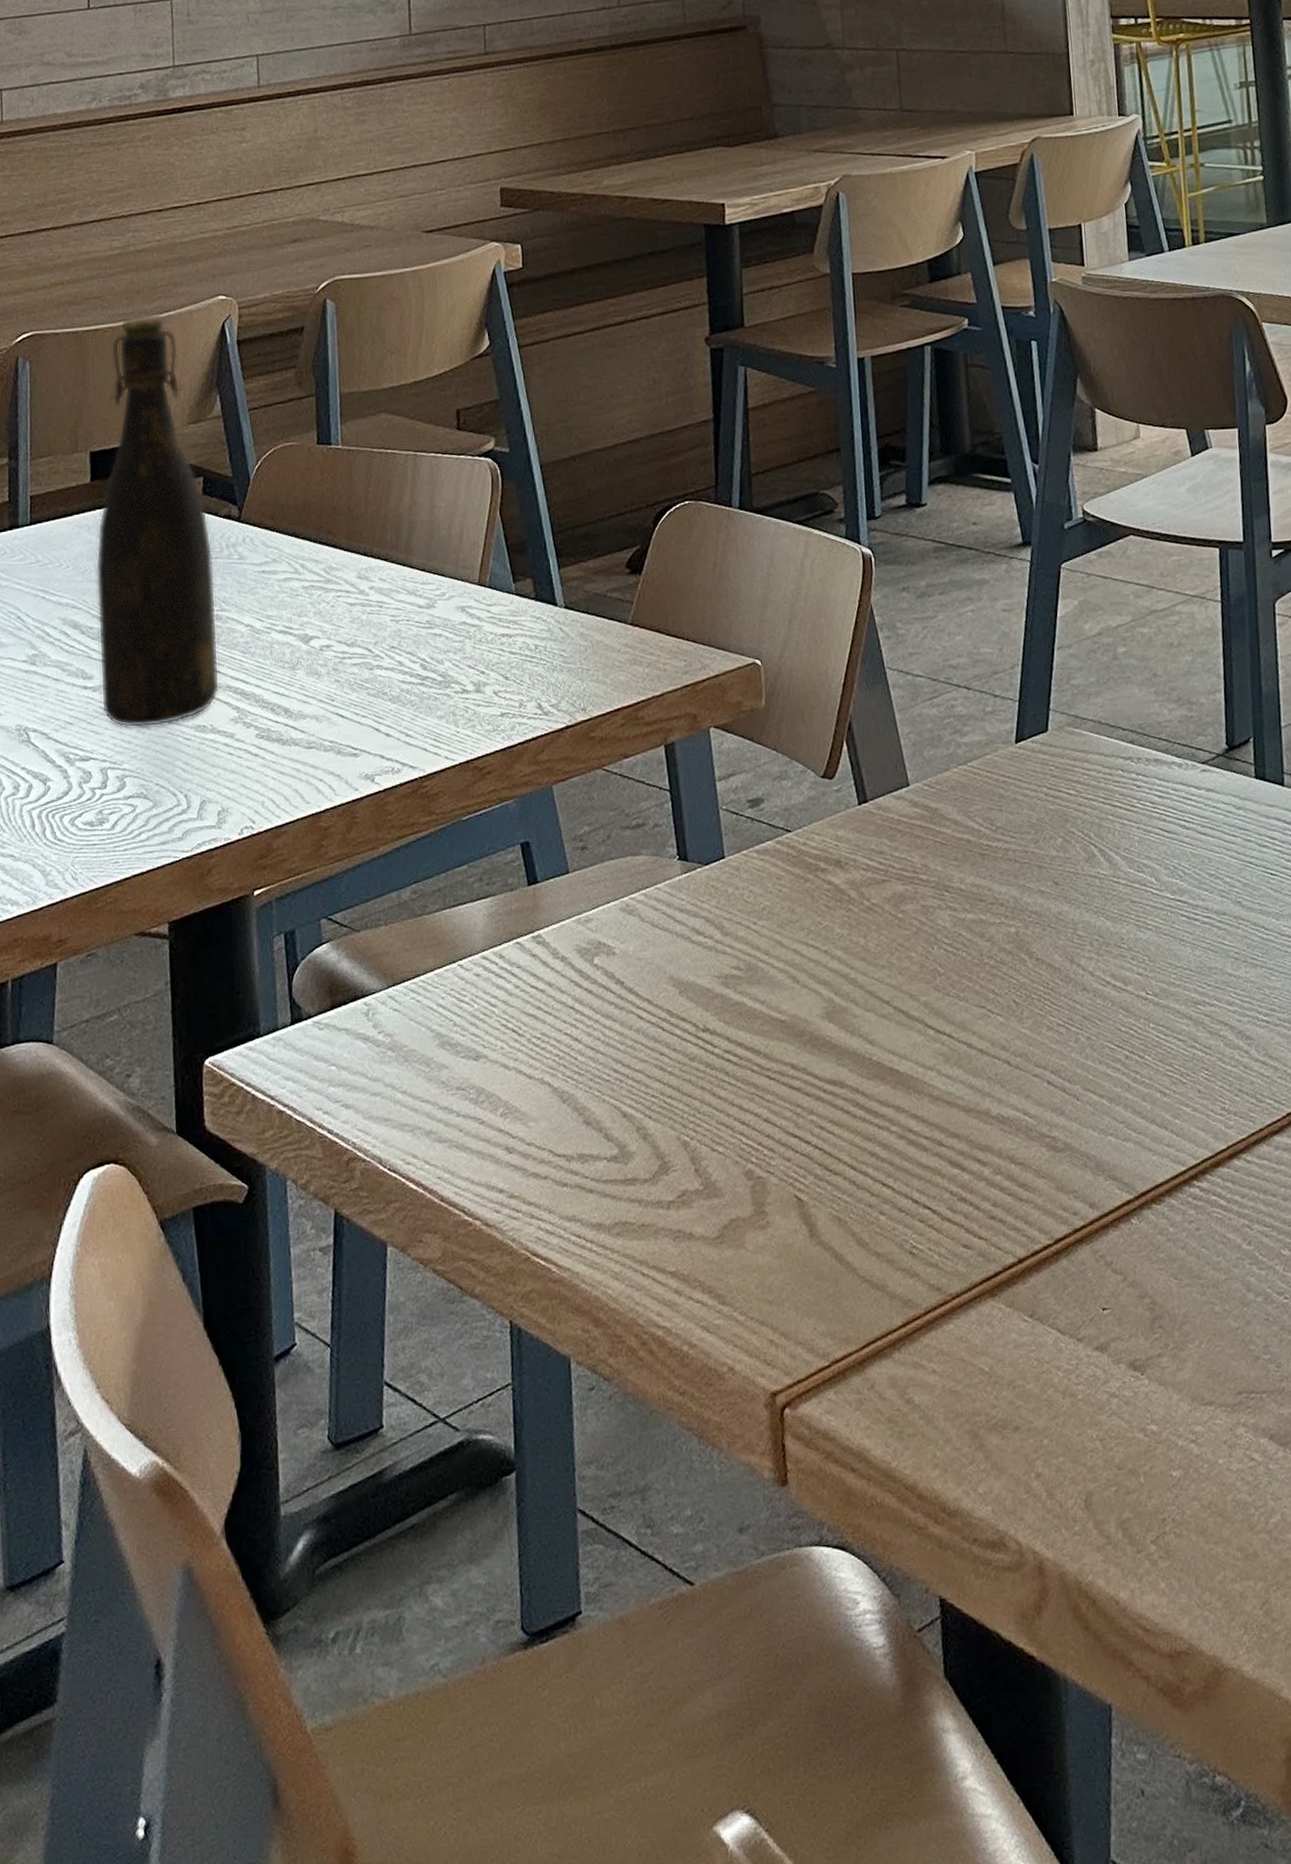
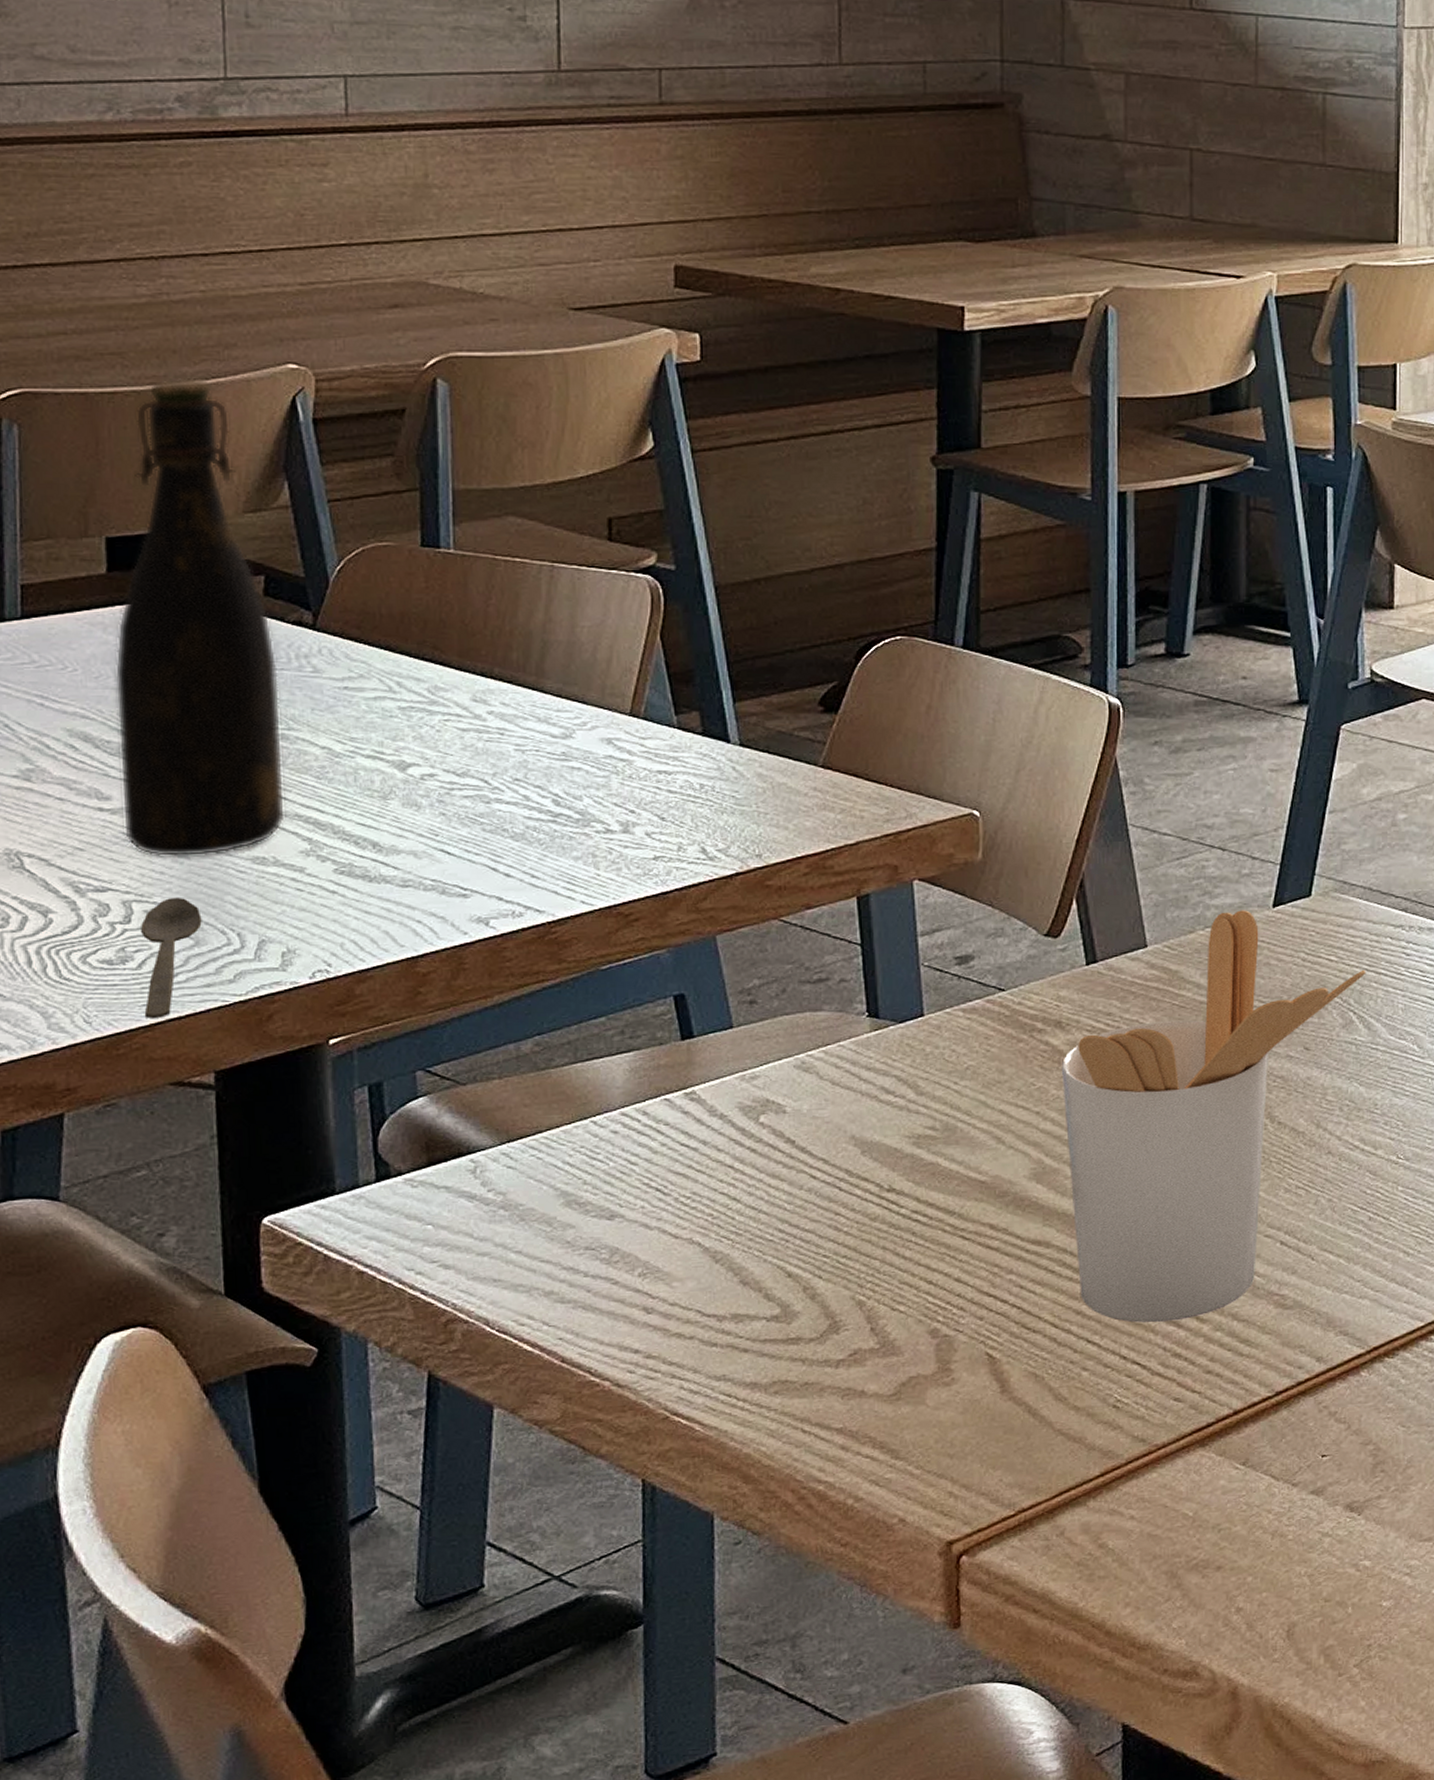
spoon: none [114,764,159,874] -> present [141,898,202,1018]
utensil holder: none [843,747,1103,1165] -> present [1061,910,1366,1323]

